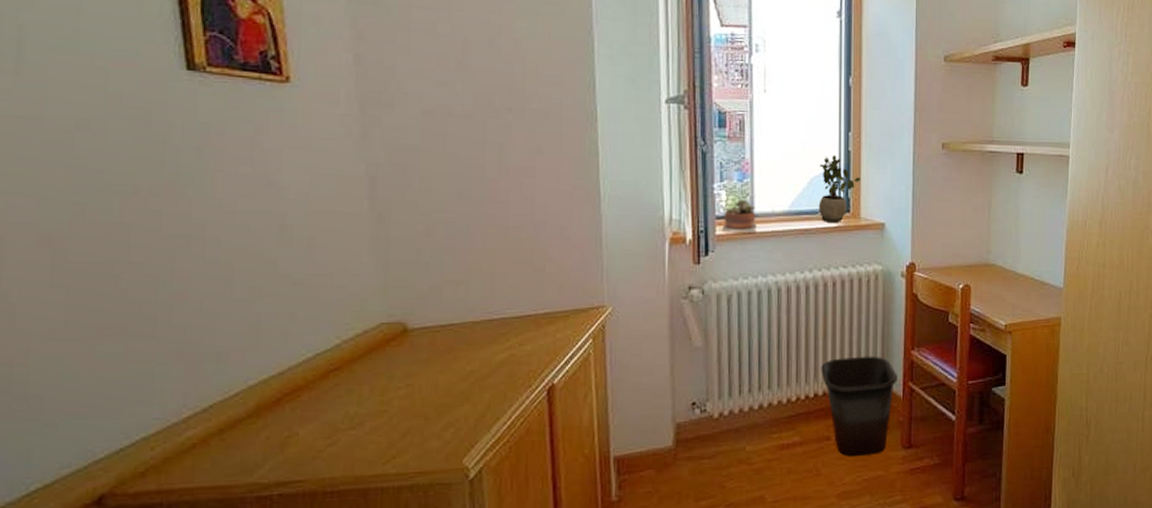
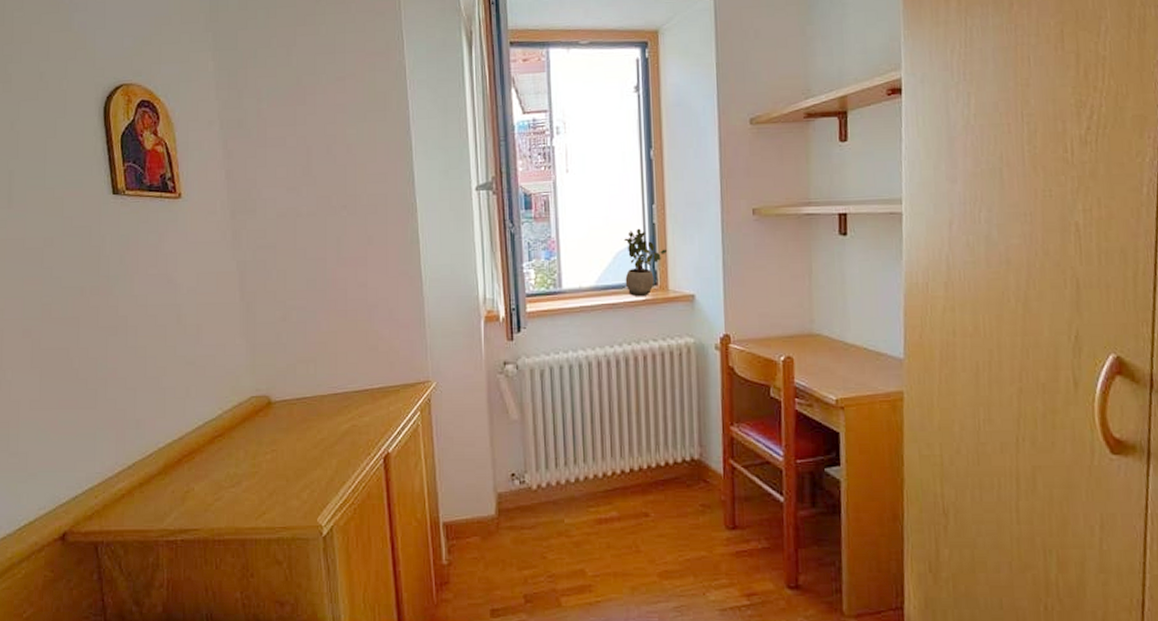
succulent plant: present [722,199,756,233] -> none [532,277,565,310]
waste bin: present [821,356,897,457] -> none [635,431,717,535]

